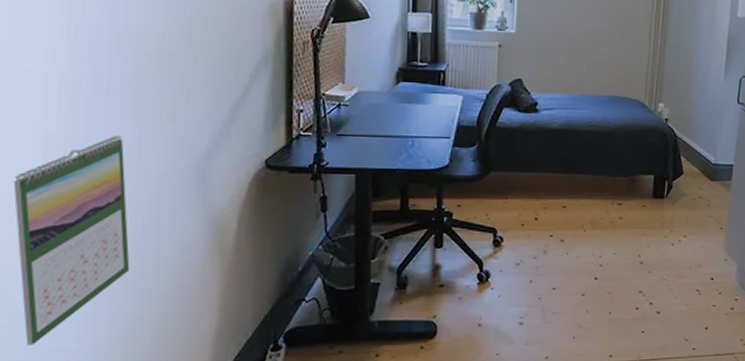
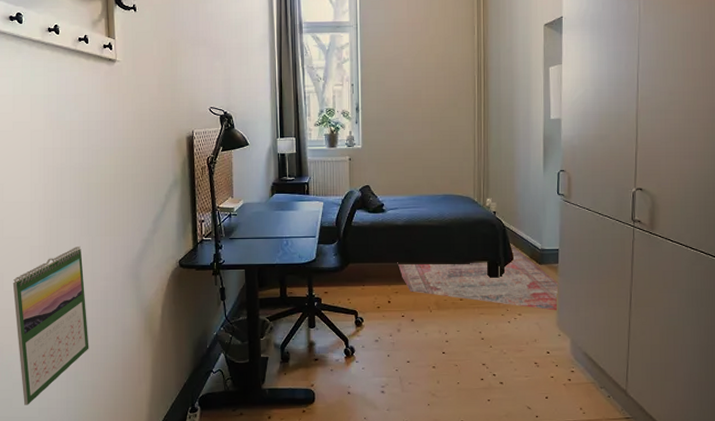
rug: none [549,156,731,233] -> present [397,243,560,311]

